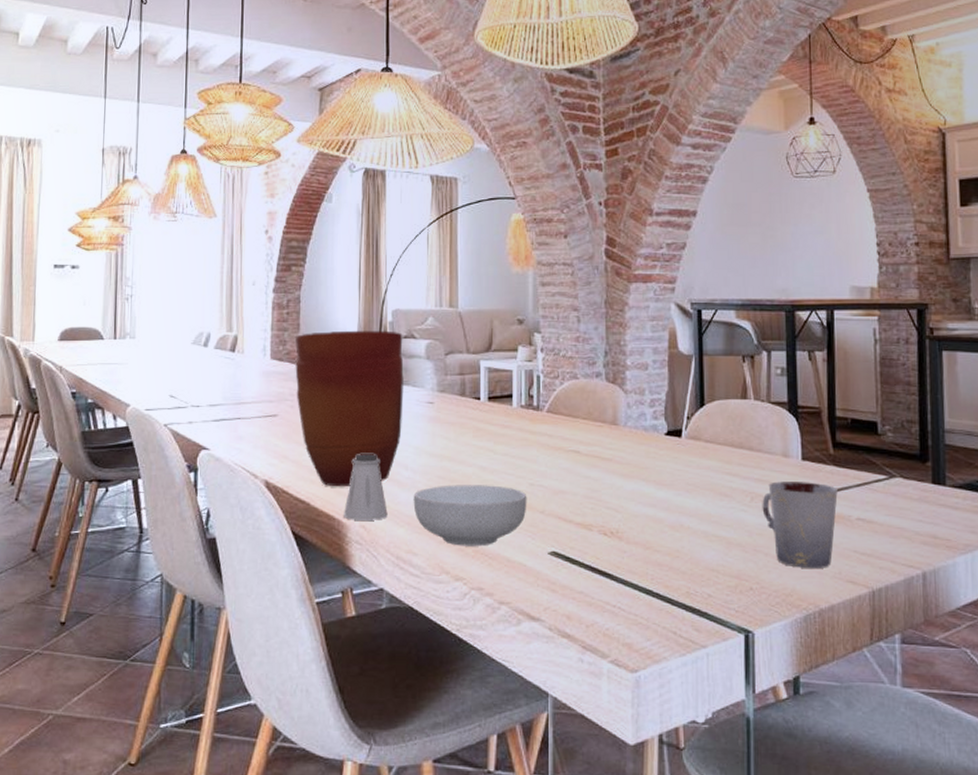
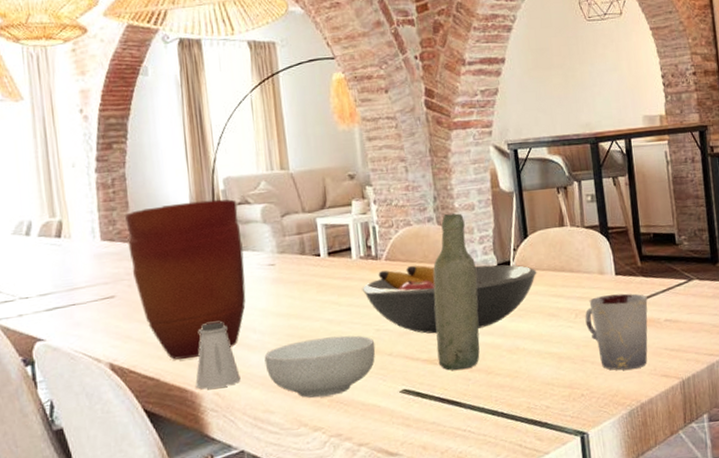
fruit bowl: none [519,421,711,498] -> present [361,264,537,334]
bottle: none [592,370,643,540] -> present [433,213,480,371]

